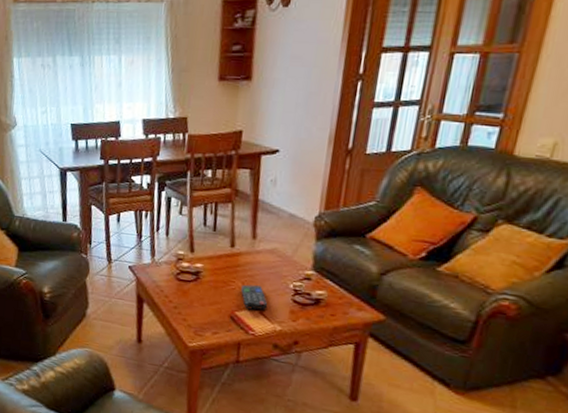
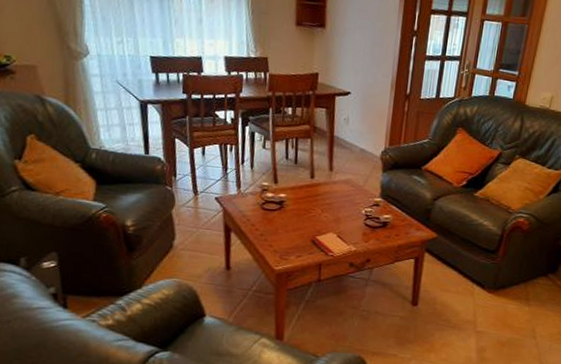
remote control: present [241,284,268,311] -> none [321,211,344,234]

